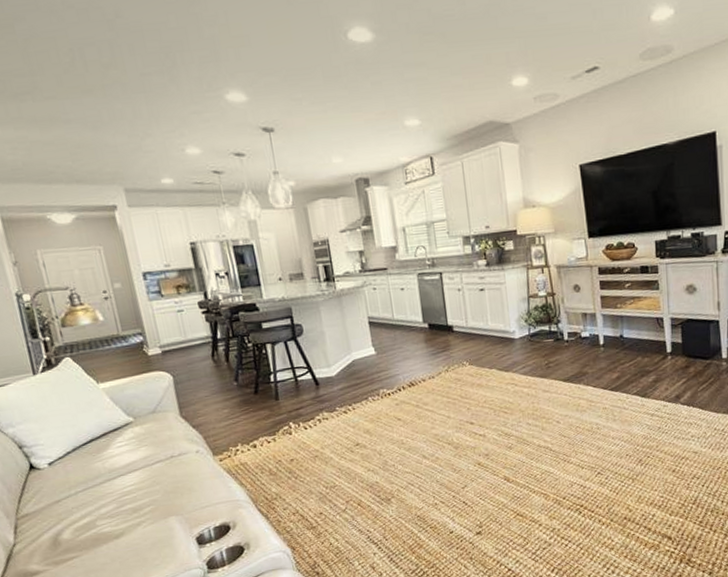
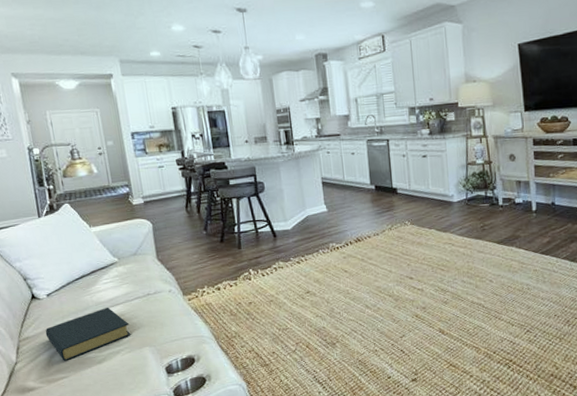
hardback book: none [48,474,154,539] -> present [45,308,131,361]

